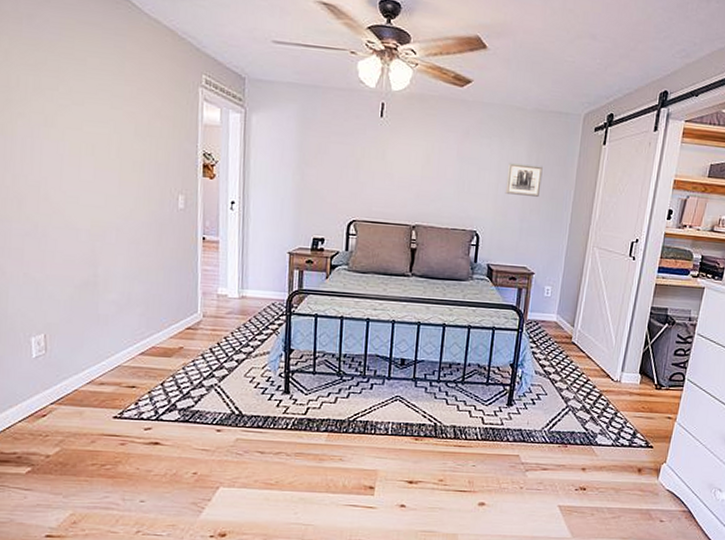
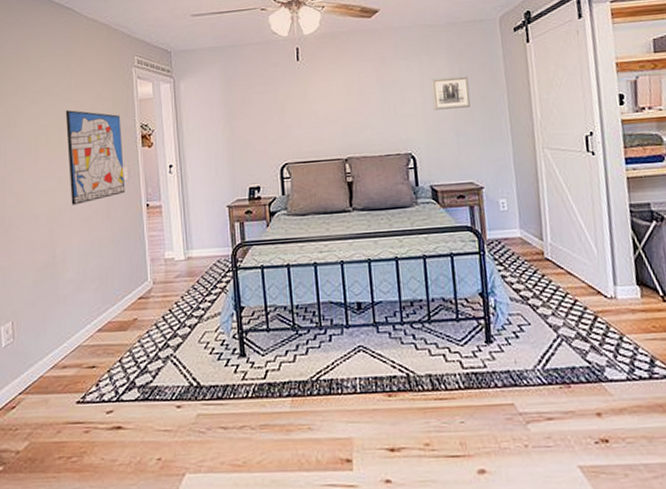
wall art: none [115,120,181,226] -> present [65,110,126,205]

